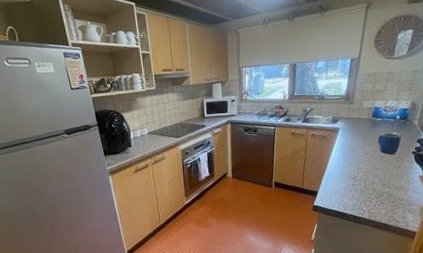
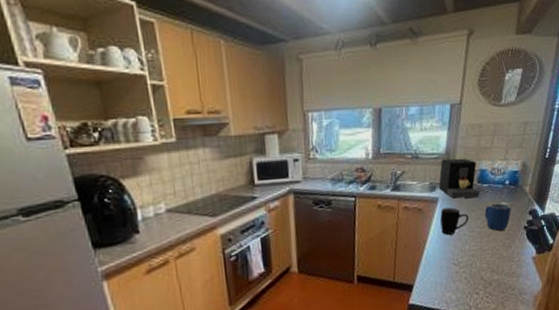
coffee maker: none [340,99,374,129] -> present [439,158,480,199]
mug: none [340,135,364,156] -> present [440,207,469,235]

